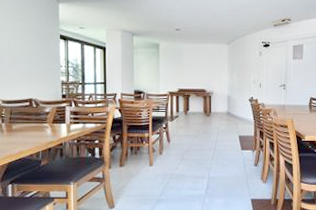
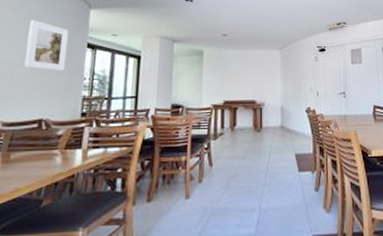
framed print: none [10,13,44,59] -> present [24,20,69,71]

